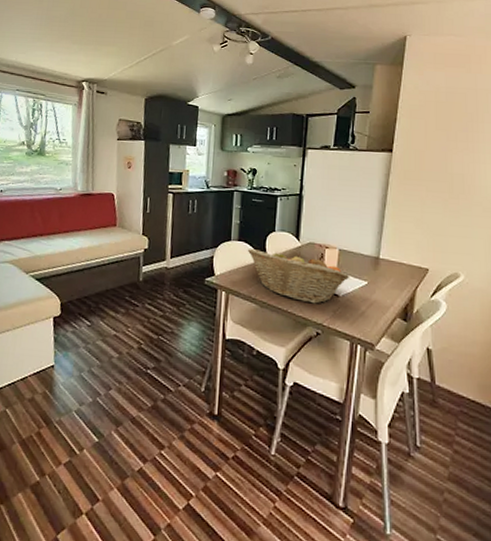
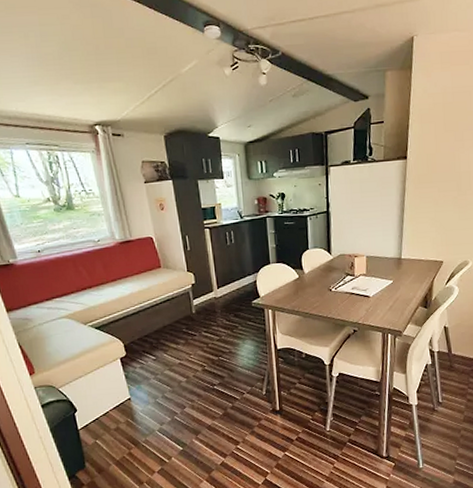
fruit basket: present [247,248,350,304] -> none [286,264,378,307]

